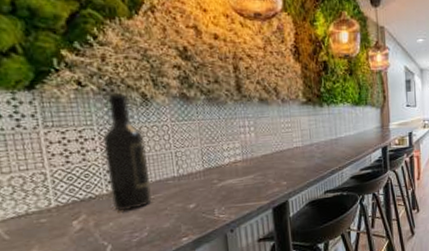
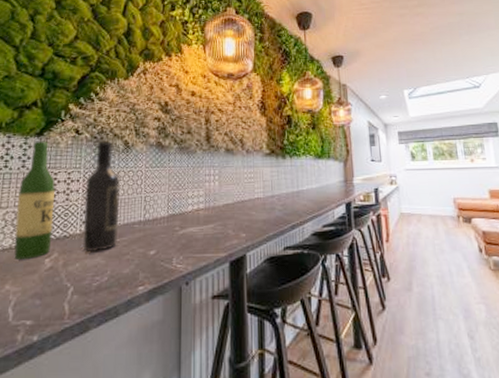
wine bottle: none [20,95,76,225] -> present [14,141,55,259]

